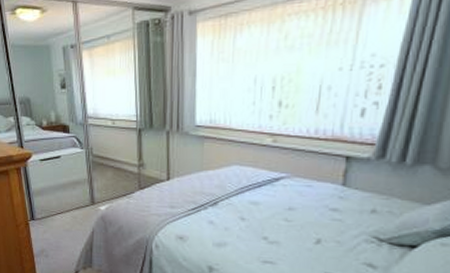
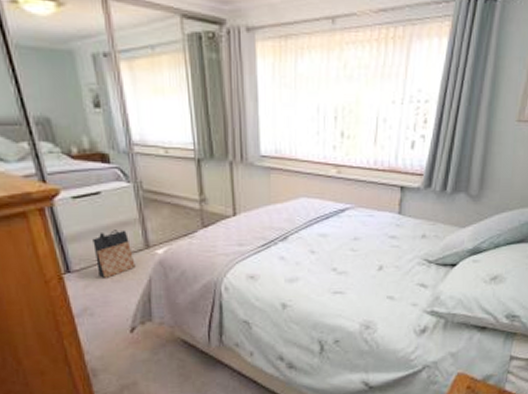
bag: none [52,187,82,227] -> present [92,230,136,278]

